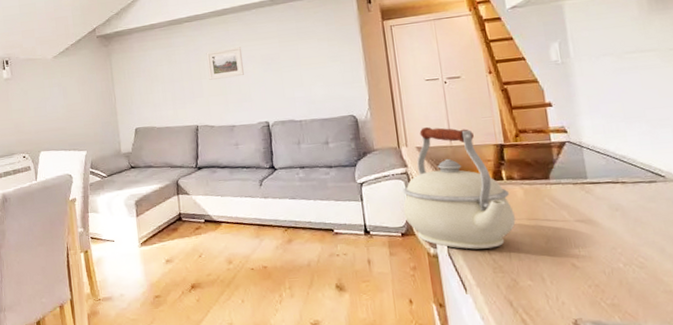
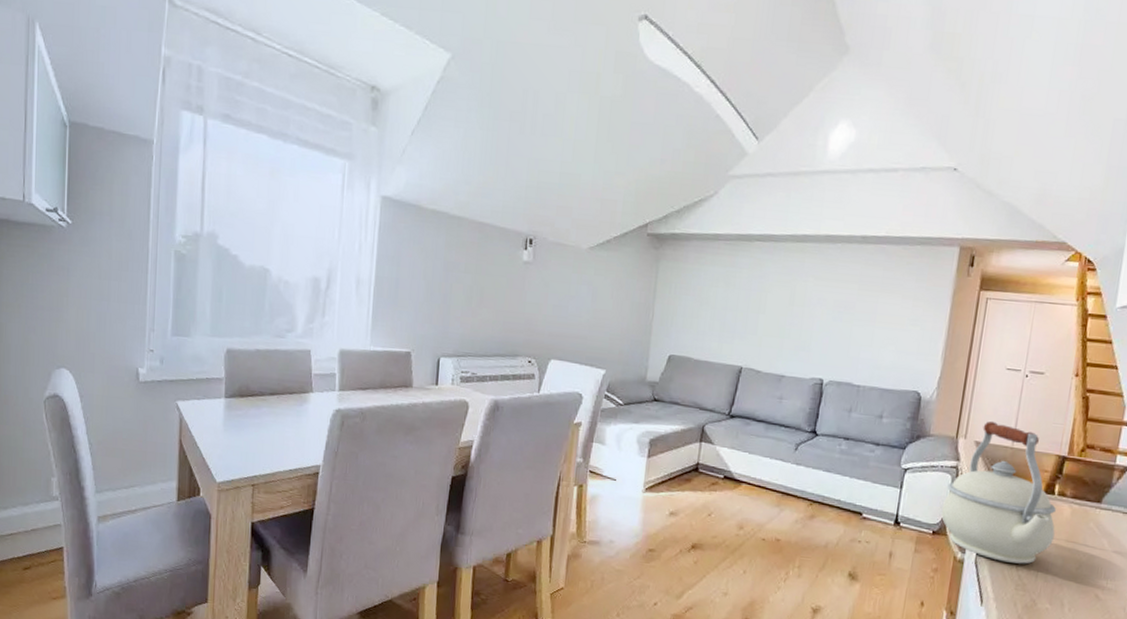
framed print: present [206,47,244,80] -> none [768,282,815,320]

